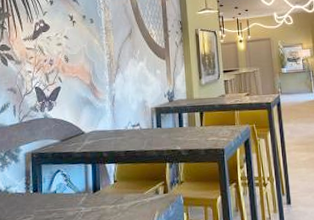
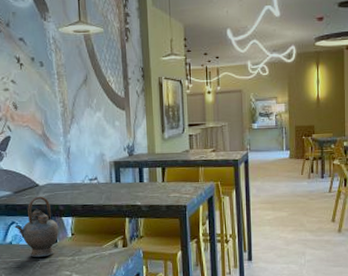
teapot: none [60,143,102,207] -> present [14,196,59,258]

